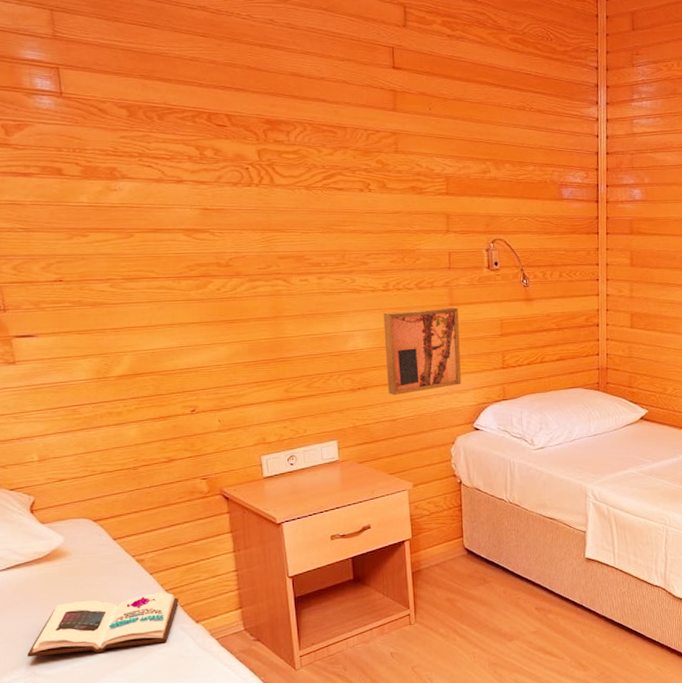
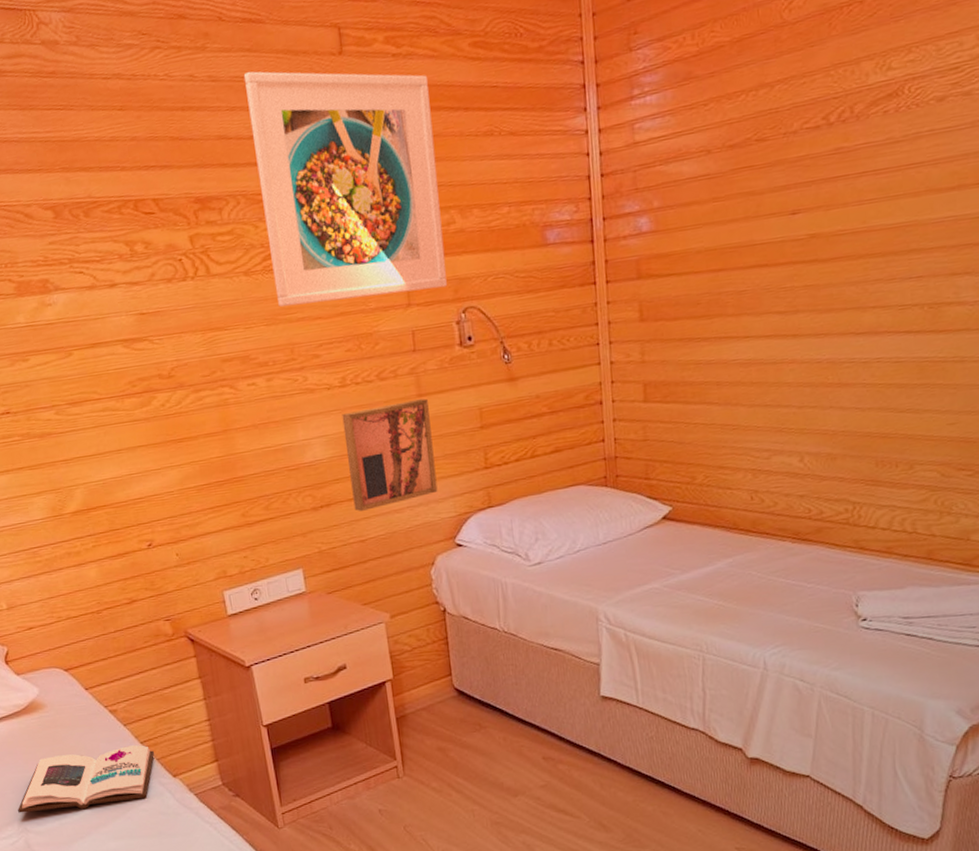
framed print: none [319,27,481,221] -> present [243,71,447,307]

